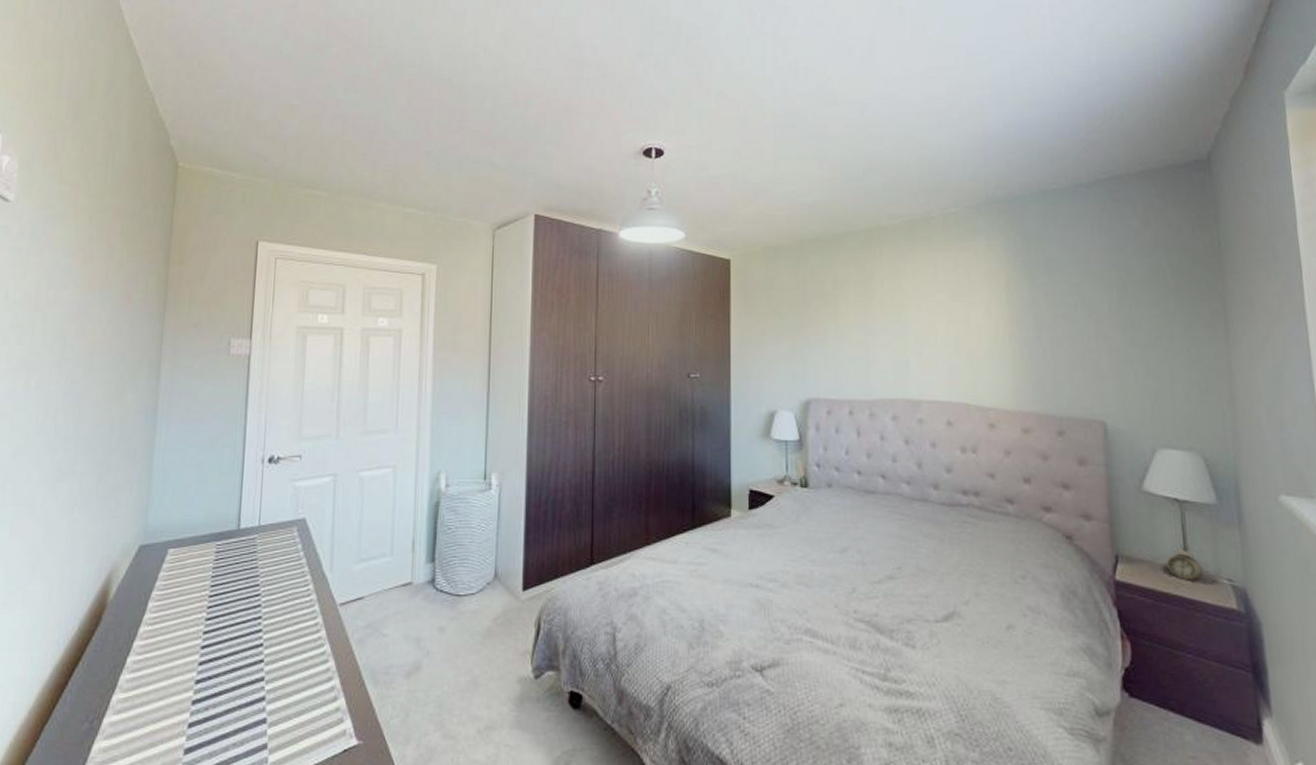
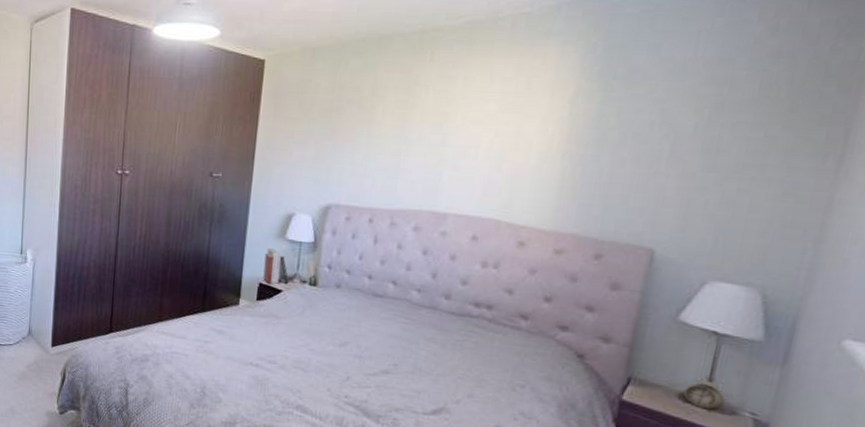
books: none [752,449,780,490] -> present [263,247,289,285]

